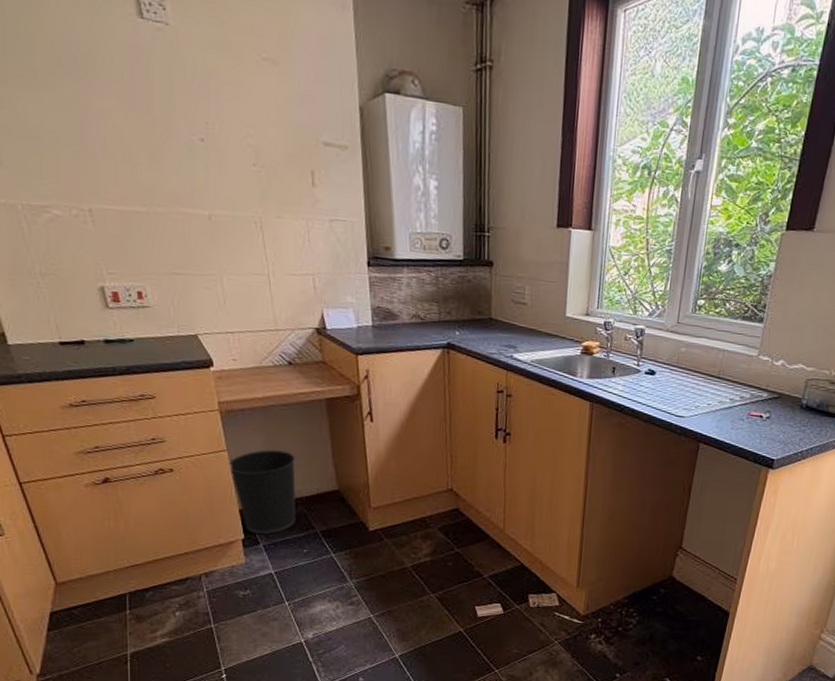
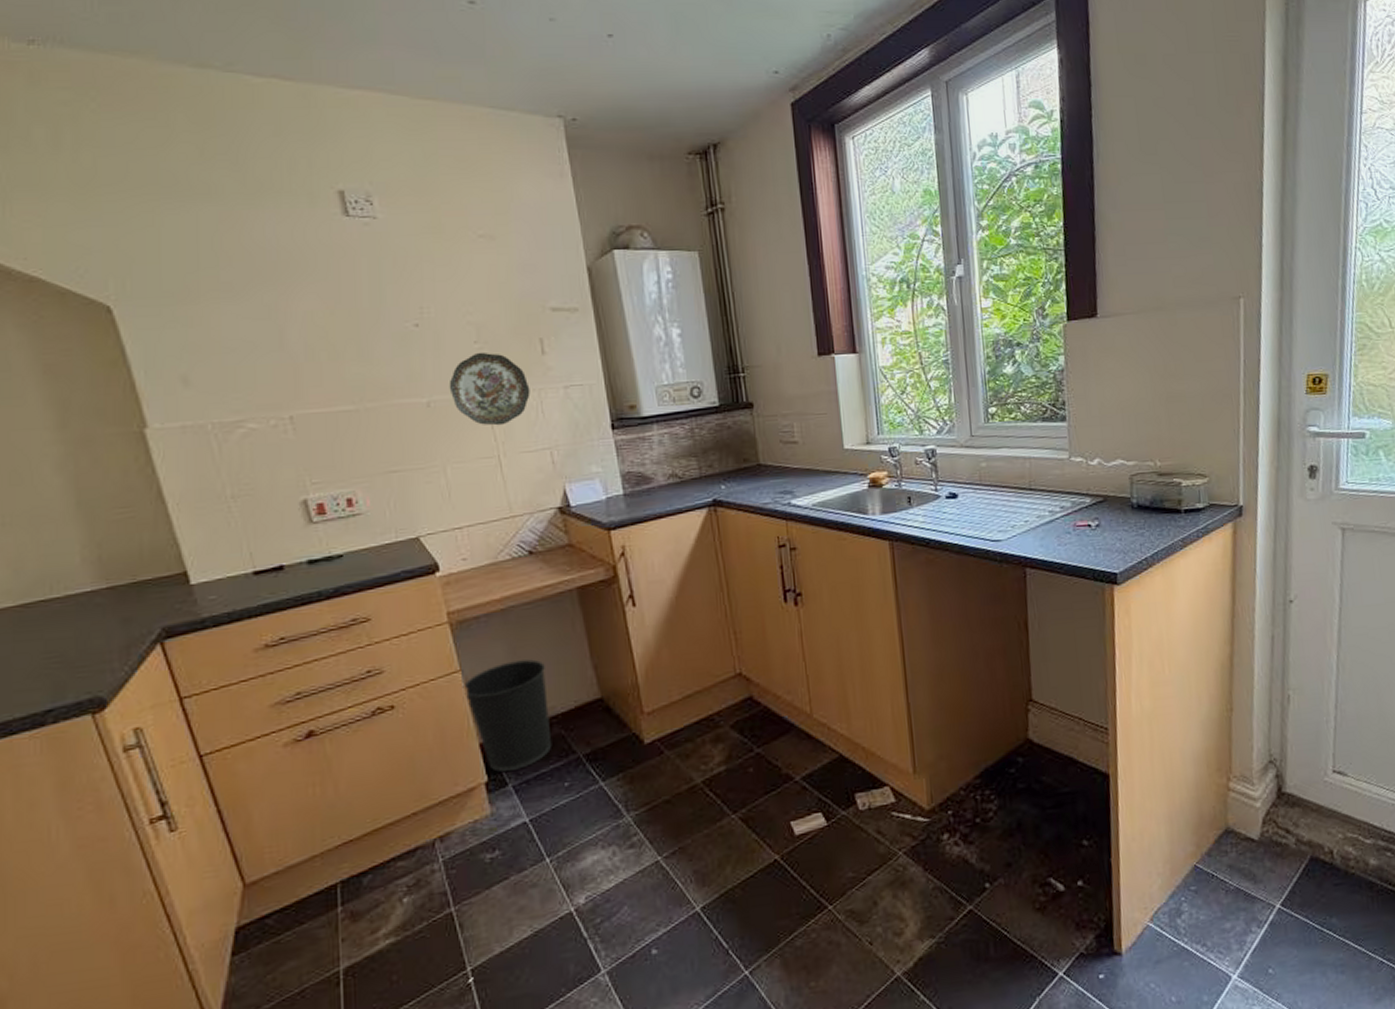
decorative plate: none [228,175,300,247] -> present [449,352,531,426]

